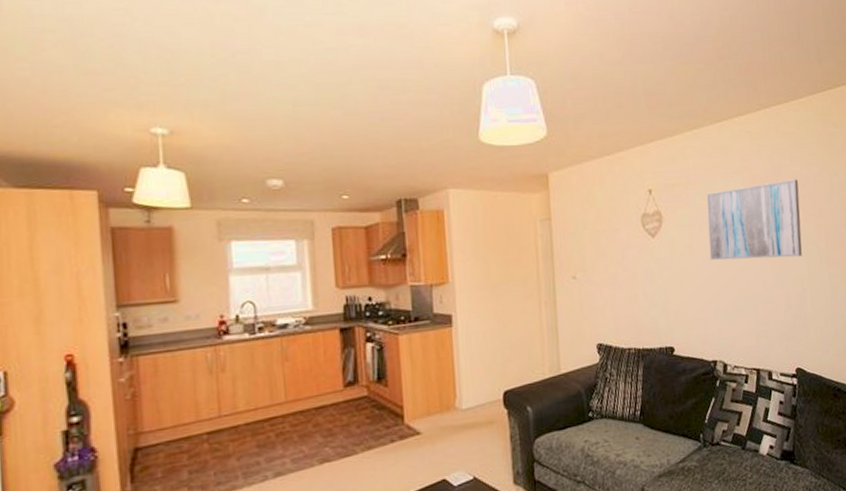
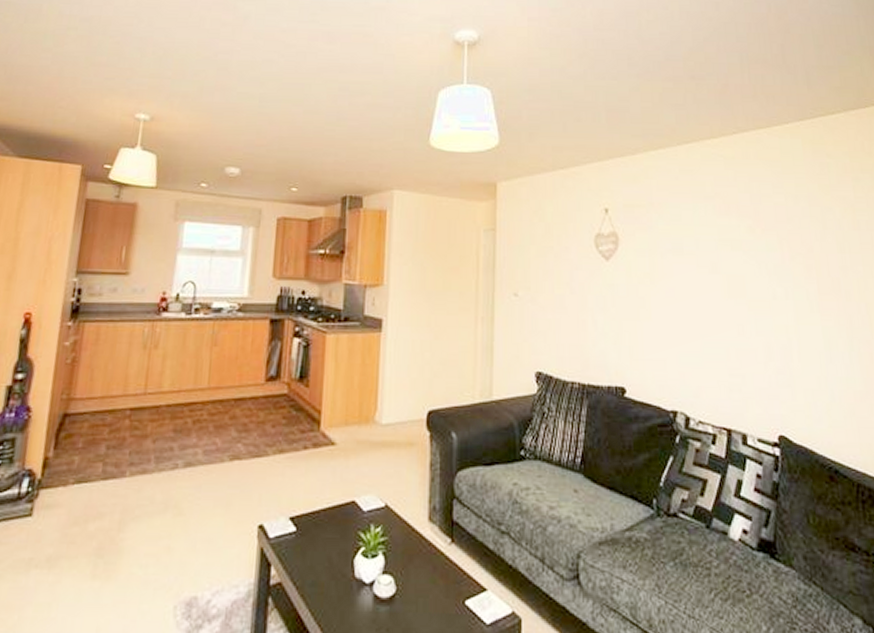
wall art: present [707,179,802,260] -> none [671,211,787,300]

